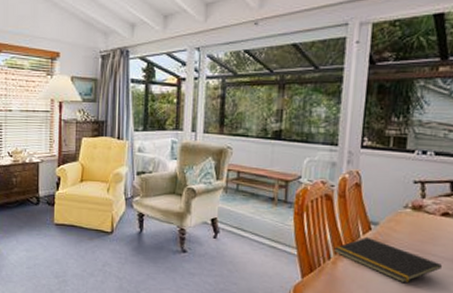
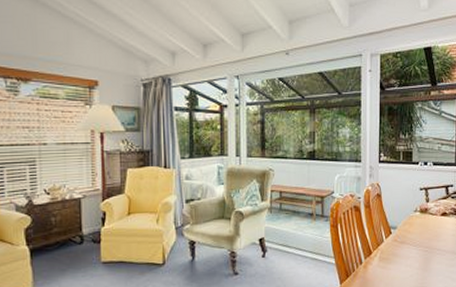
notepad: present [333,236,442,283] -> none [363,240,444,277]

